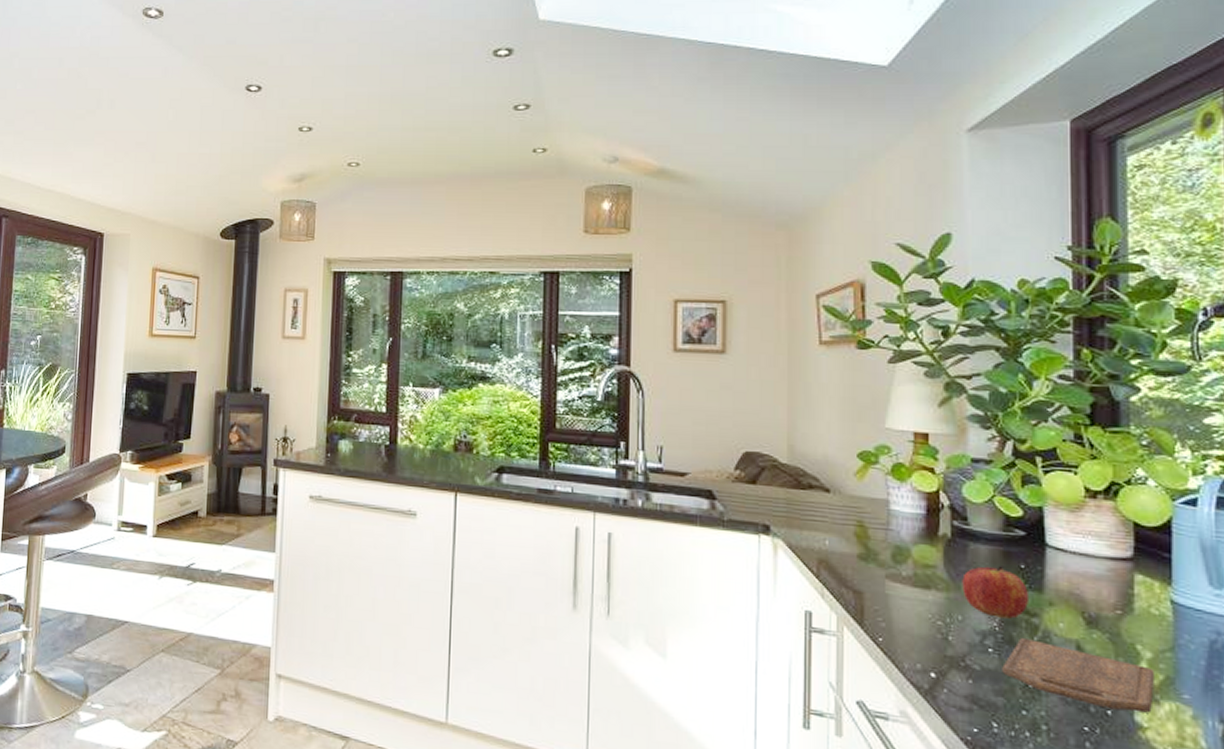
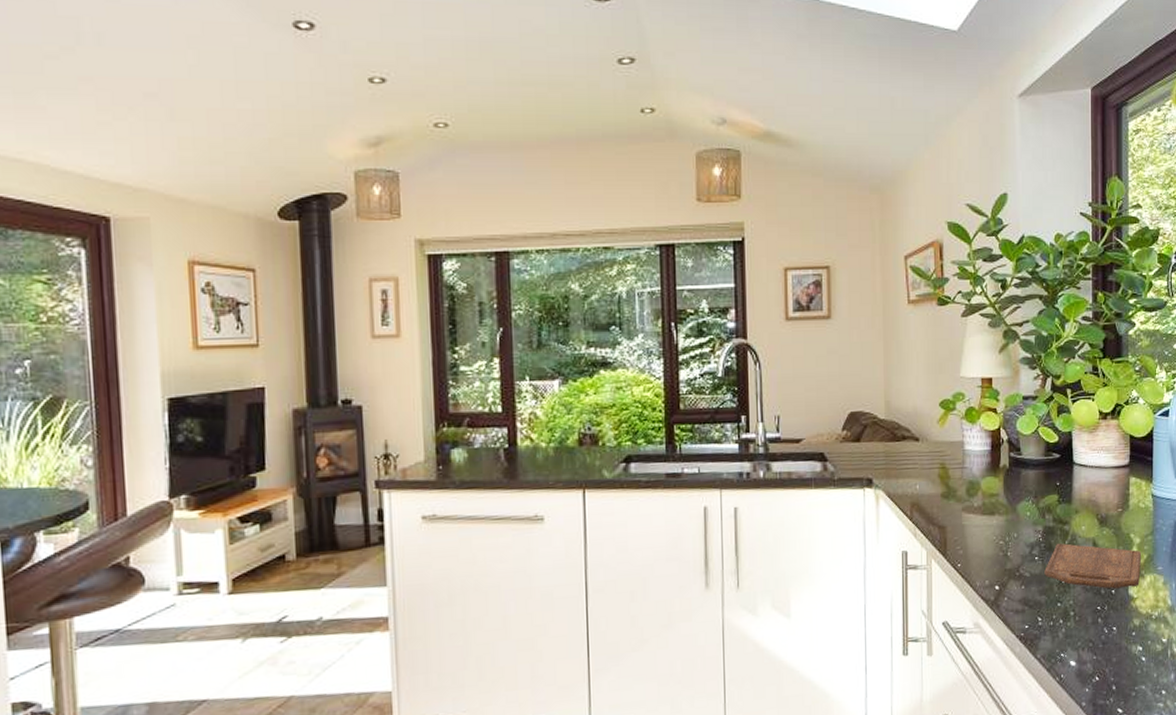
fruit: present [962,565,1028,619] -> none [1017,486,1062,530]

